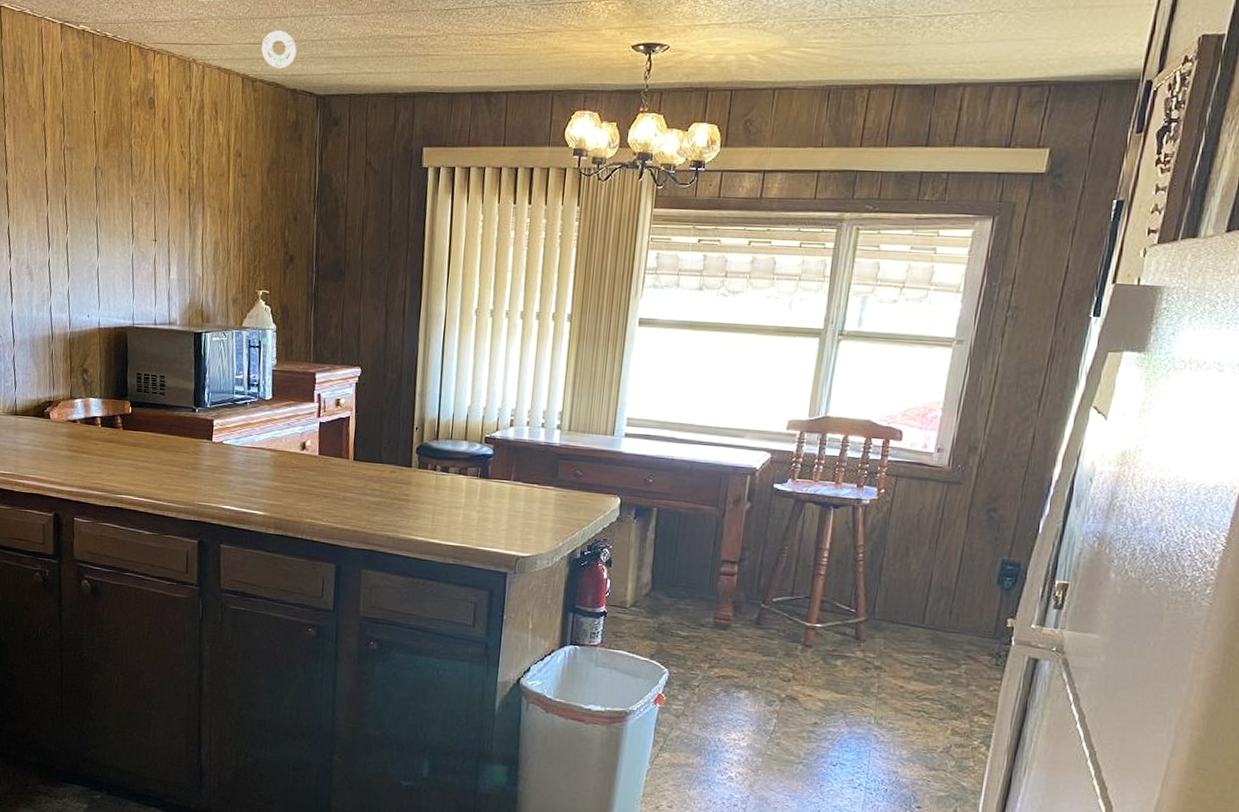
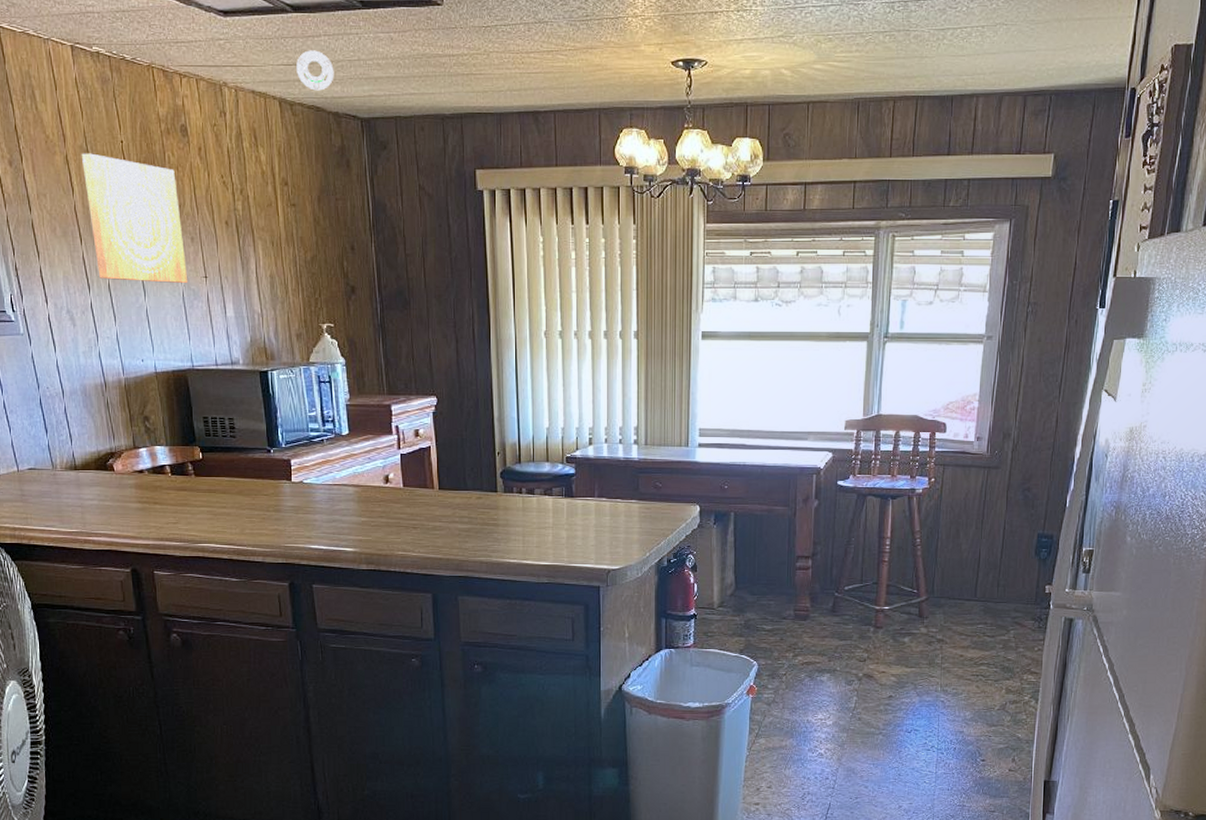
wall art: none [57,121,139,245] -> present [81,153,188,283]

